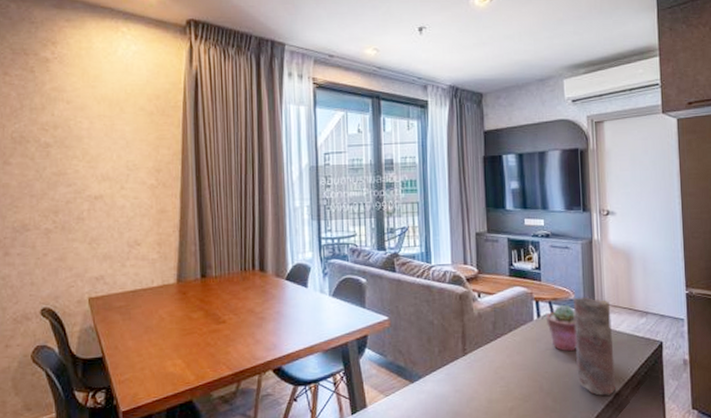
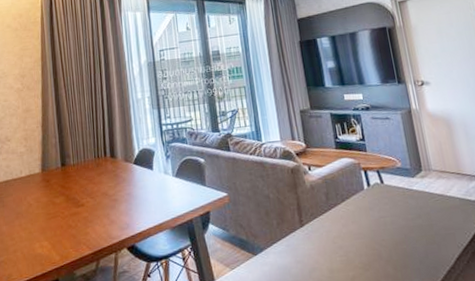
potted succulent: present [547,305,577,352] -> none [376,173,411,219]
candle: present [572,296,617,396] -> none [400,164,456,262]

